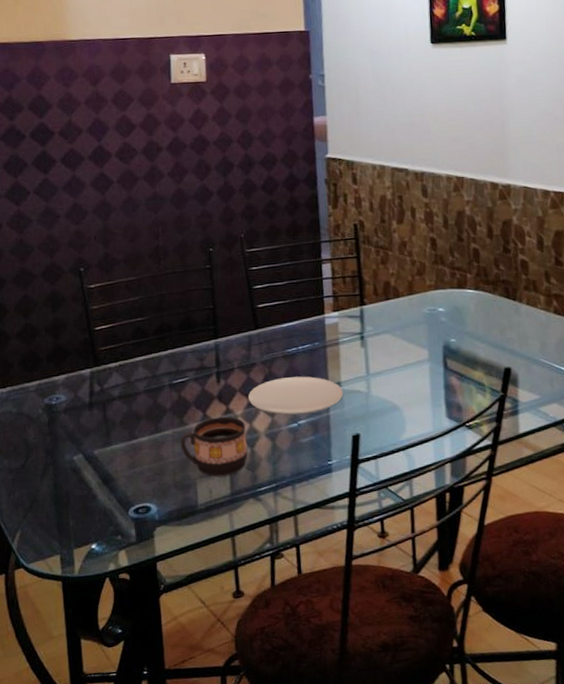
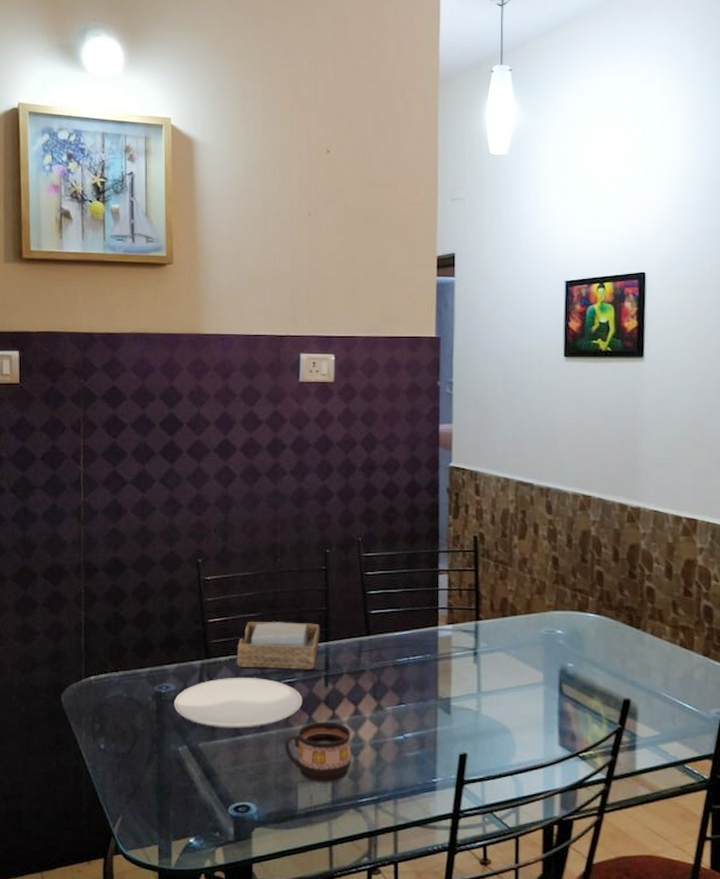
plate: none [66,380,196,434] -> present [174,678,303,728]
napkin holder: none [126,322,209,372] -> present [236,622,320,670]
plate: present [247,376,344,416] -> none [355,688,453,728]

